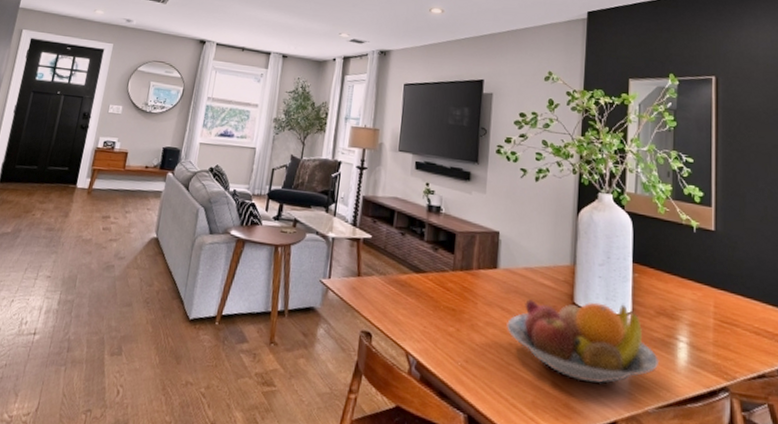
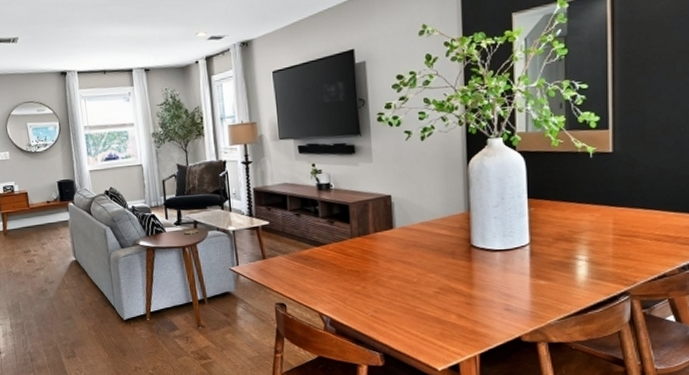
fruit bowl: present [507,299,660,385] -> none [409,238,560,310]

